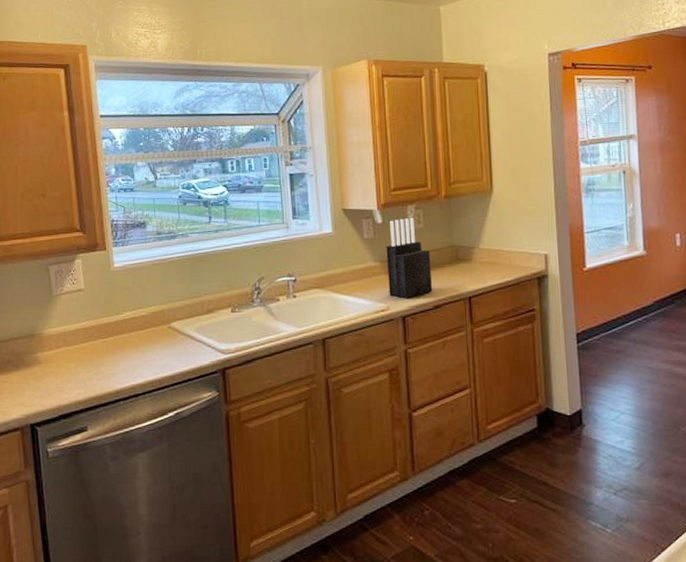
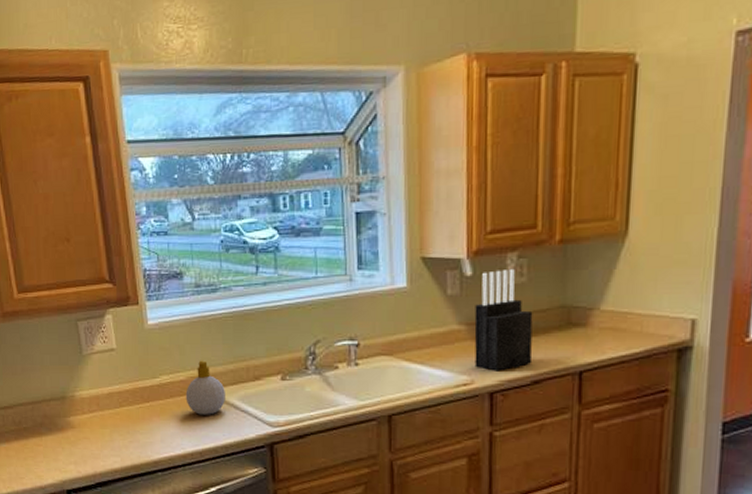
soap bottle: none [147,297,183,346] -> present [185,360,225,415]

